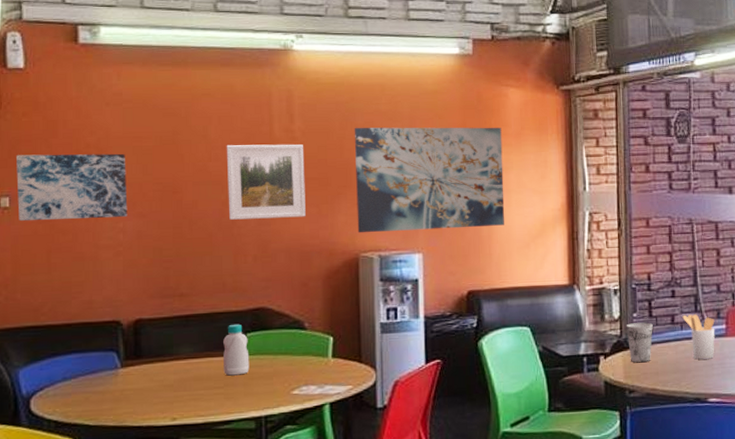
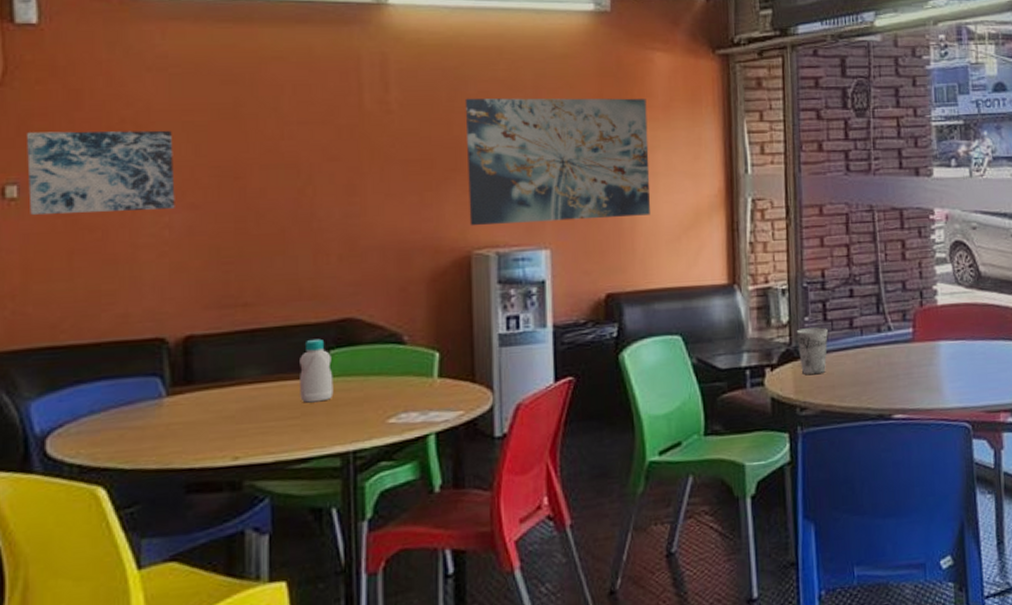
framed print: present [226,144,306,220] -> none [303,118,404,211]
utensil holder: present [682,314,715,360] -> none [862,316,901,370]

